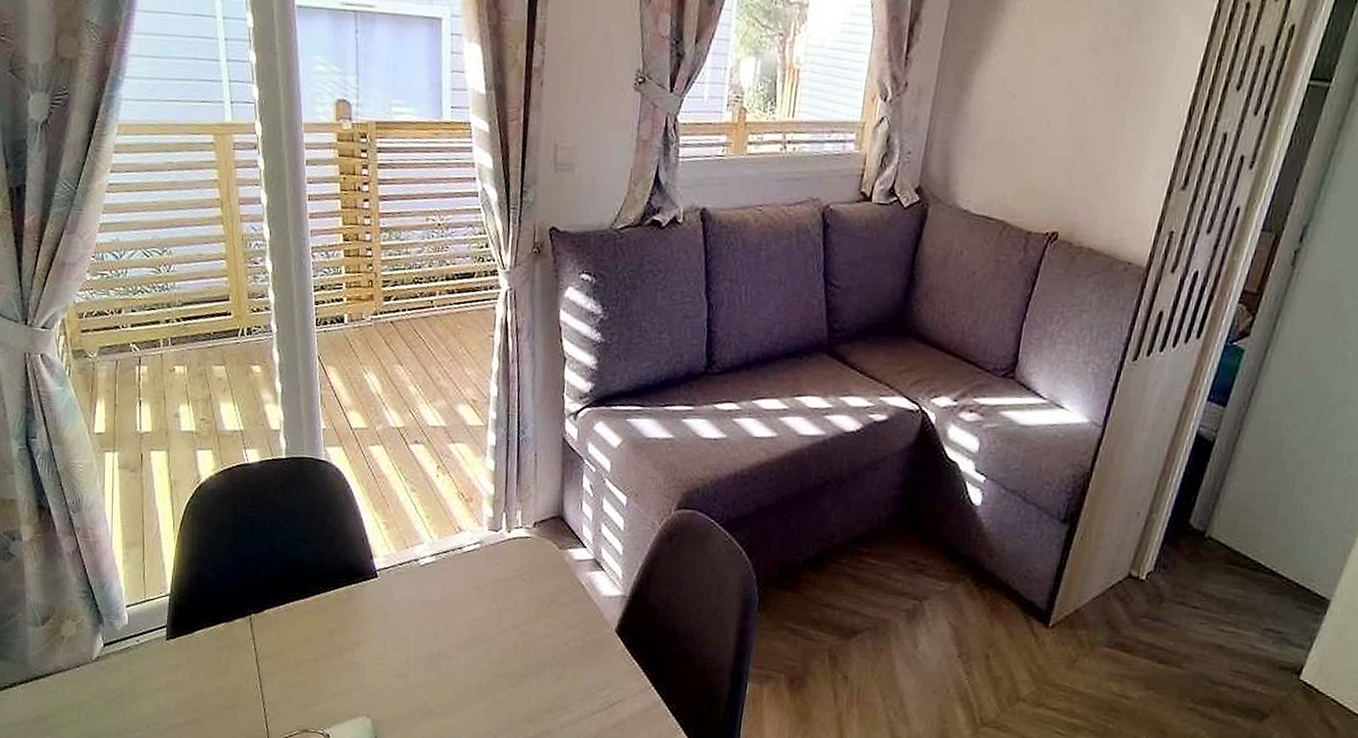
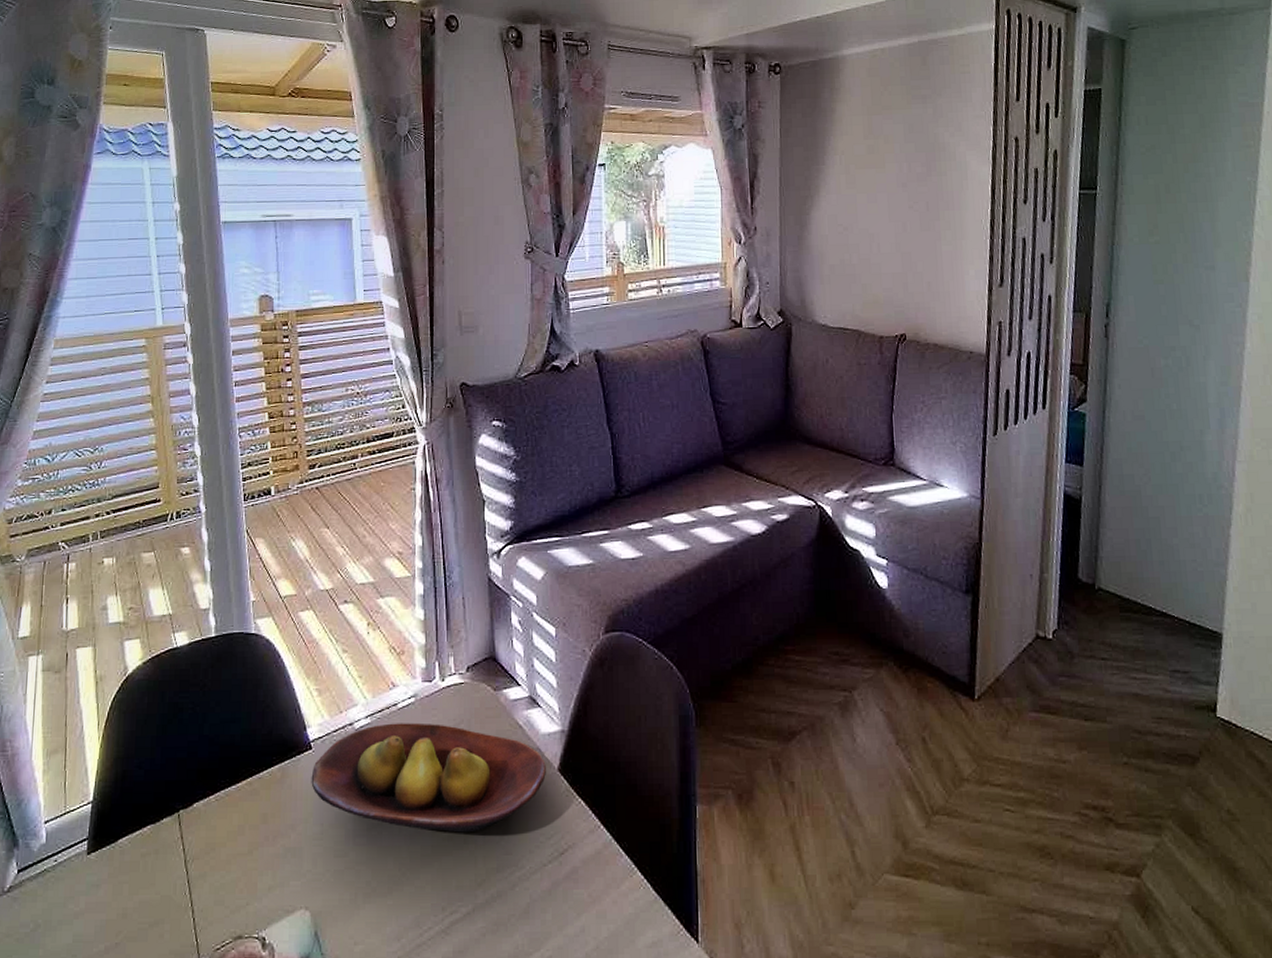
fruit bowl: none [375,564,604,675] -> present [311,722,546,833]

